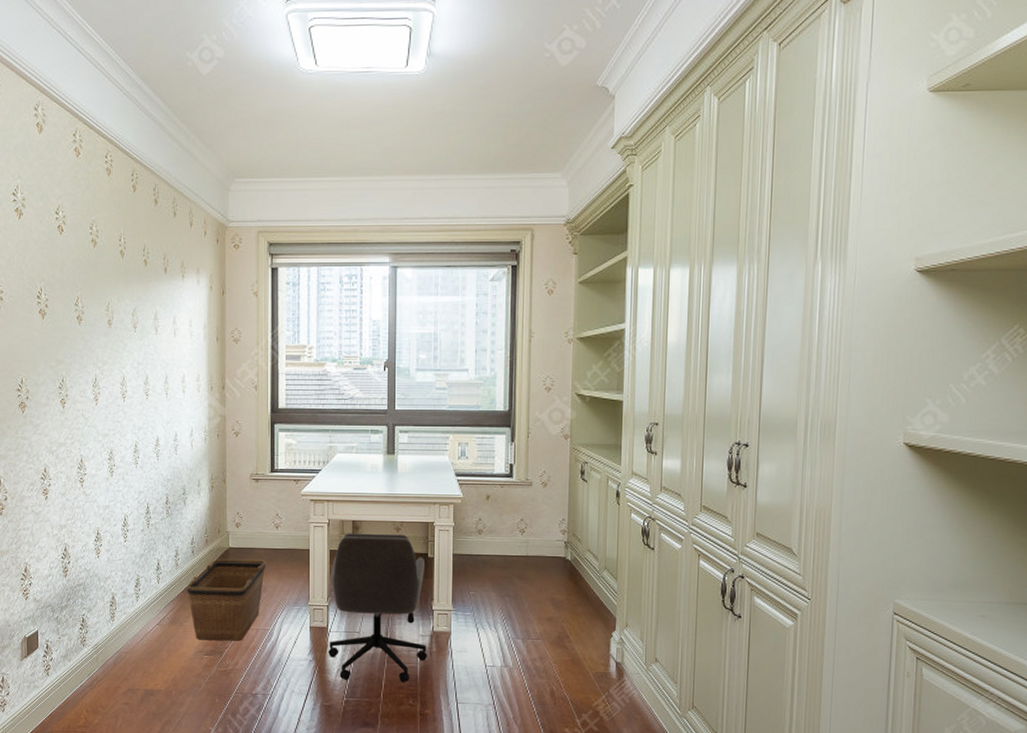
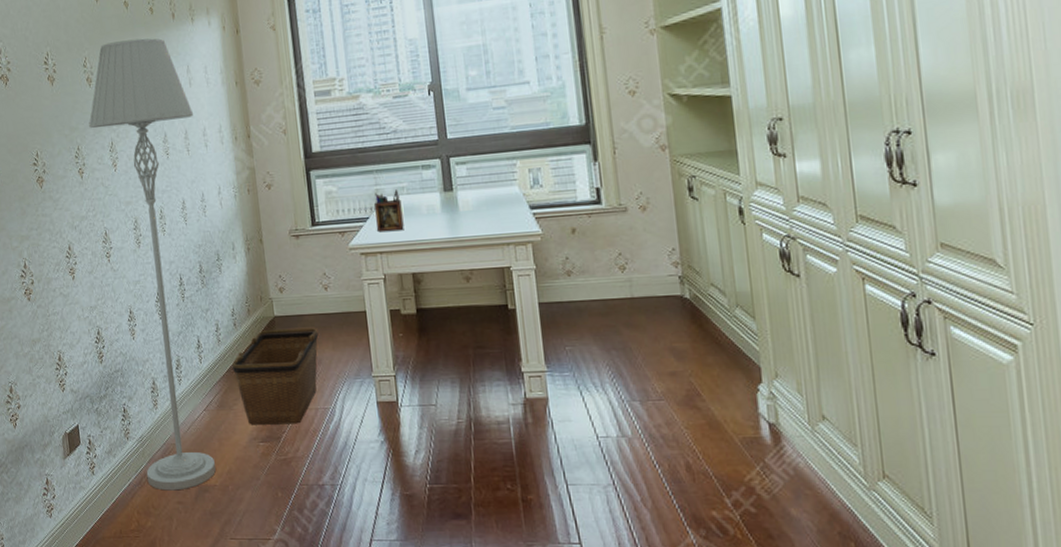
floor lamp: none [75,287,174,693] -> present [89,38,216,491]
desk organizer: none [327,448,350,483] -> present [374,190,404,231]
office chair: present [328,533,428,682] -> none [394,284,523,463]

